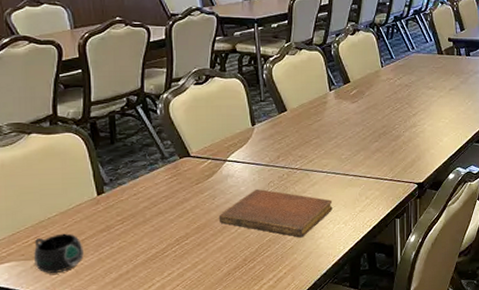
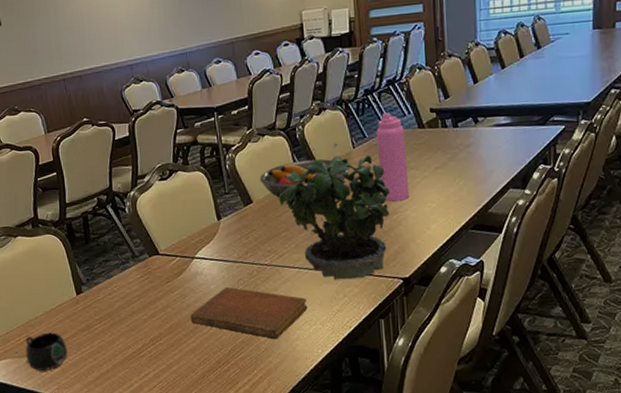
fruit bowl: none [295,74,377,110] -> present [259,159,349,199]
potted plant: none [312,61,410,184] -> present [279,143,390,280]
water bottle: none [402,38,427,116] -> present [376,112,410,202]

